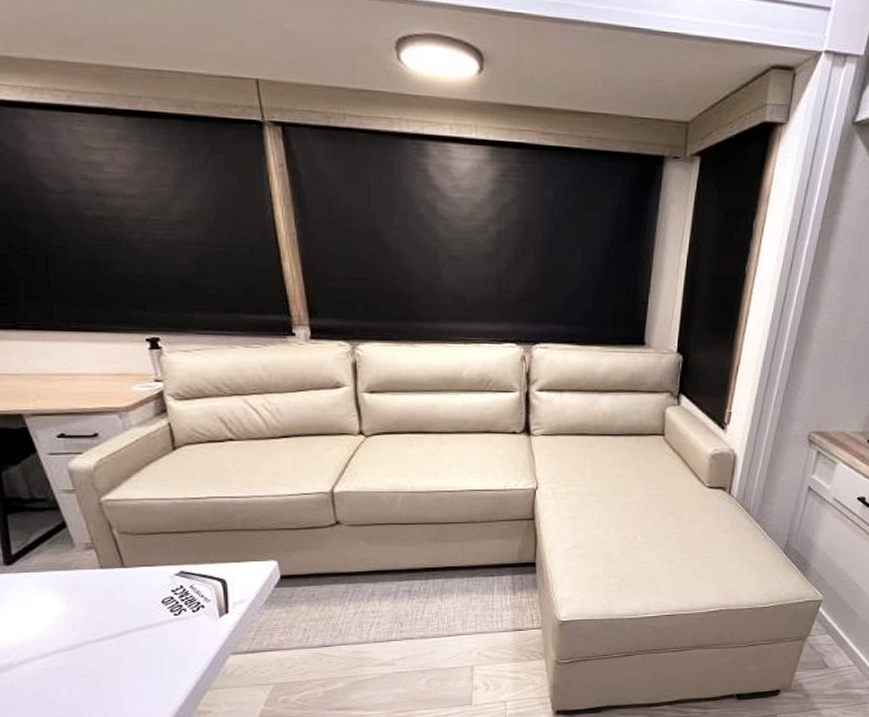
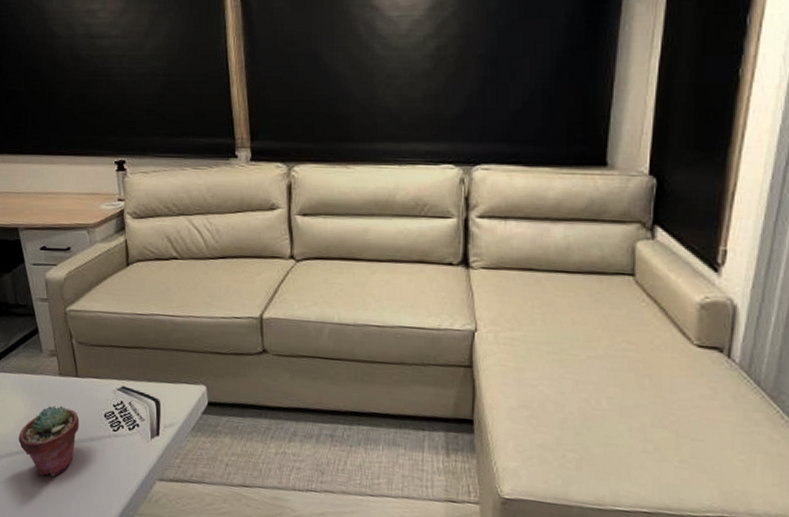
potted succulent: none [54,598,132,671] -> present [18,405,80,477]

